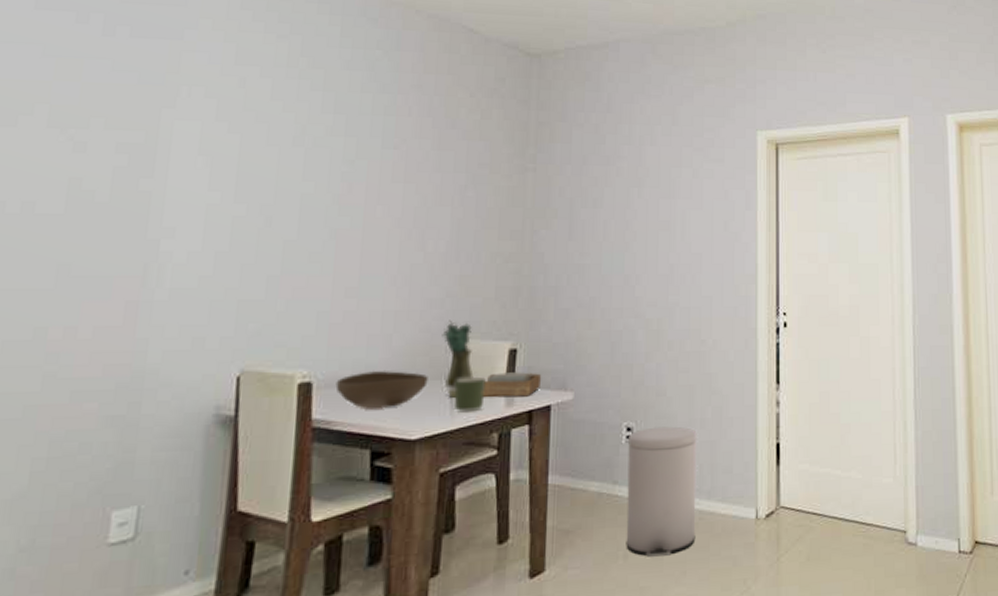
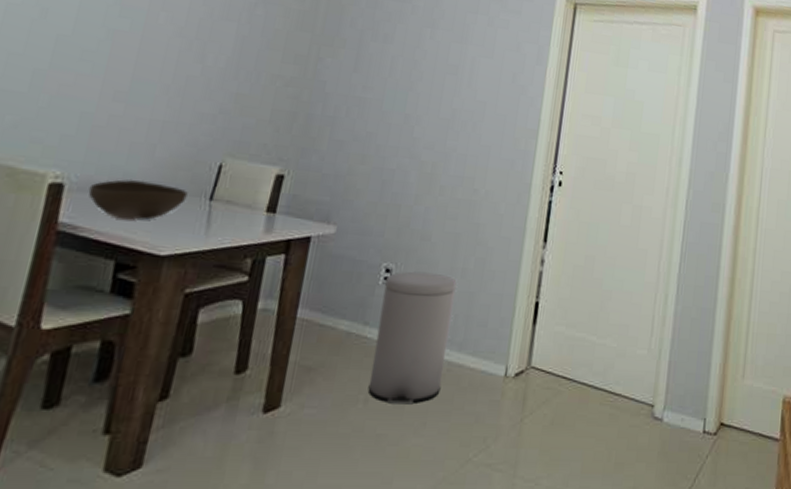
vase: present [442,320,474,398] -> none [203,137,241,217]
mug: present [454,377,486,412] -> none [210,198,248,234]
napkin holder: present [483,372,542,398] -> none [242,197,306,225]

